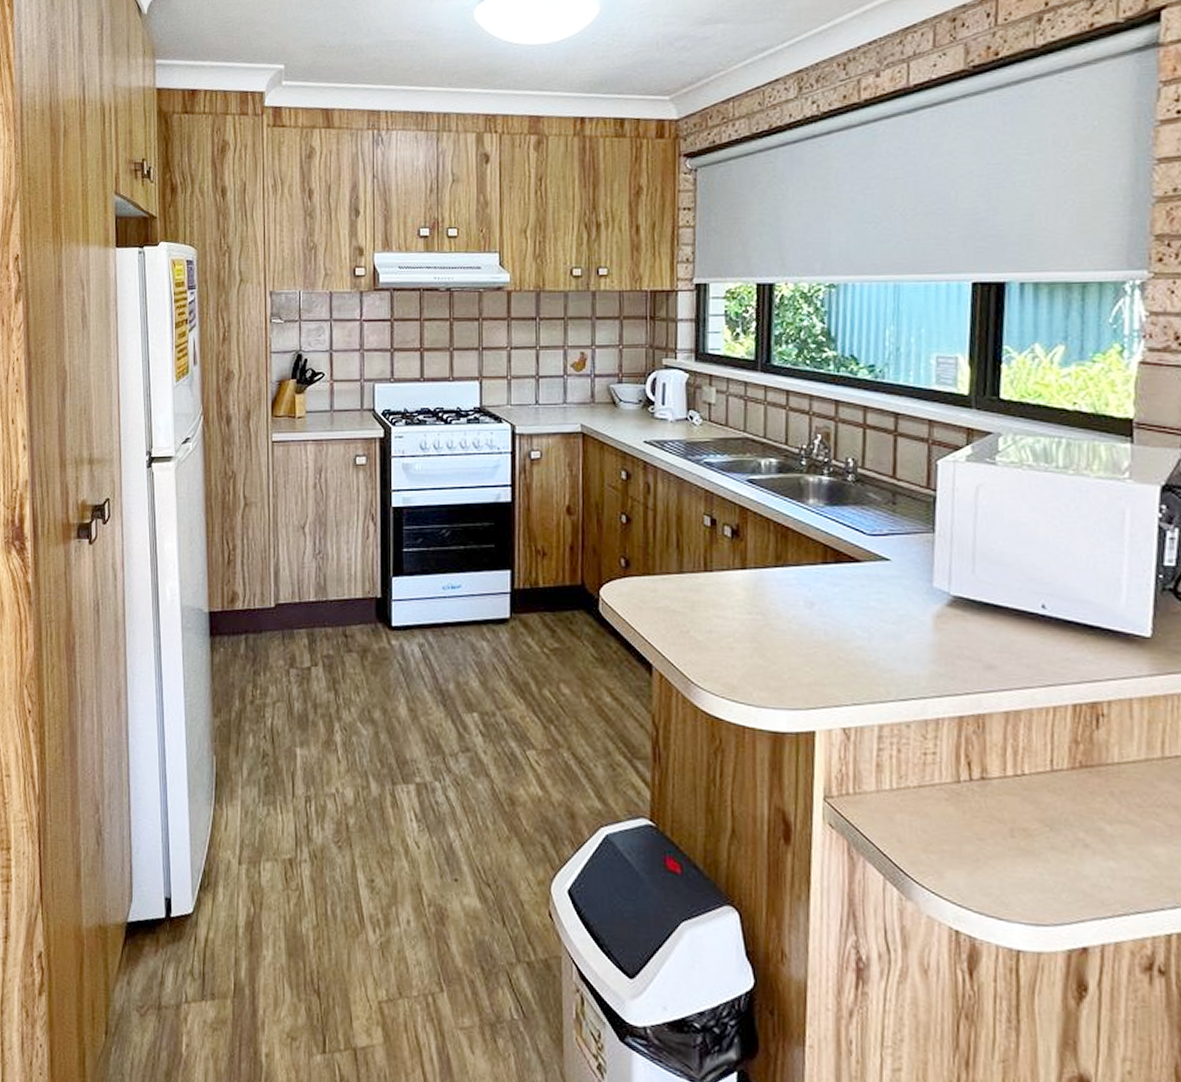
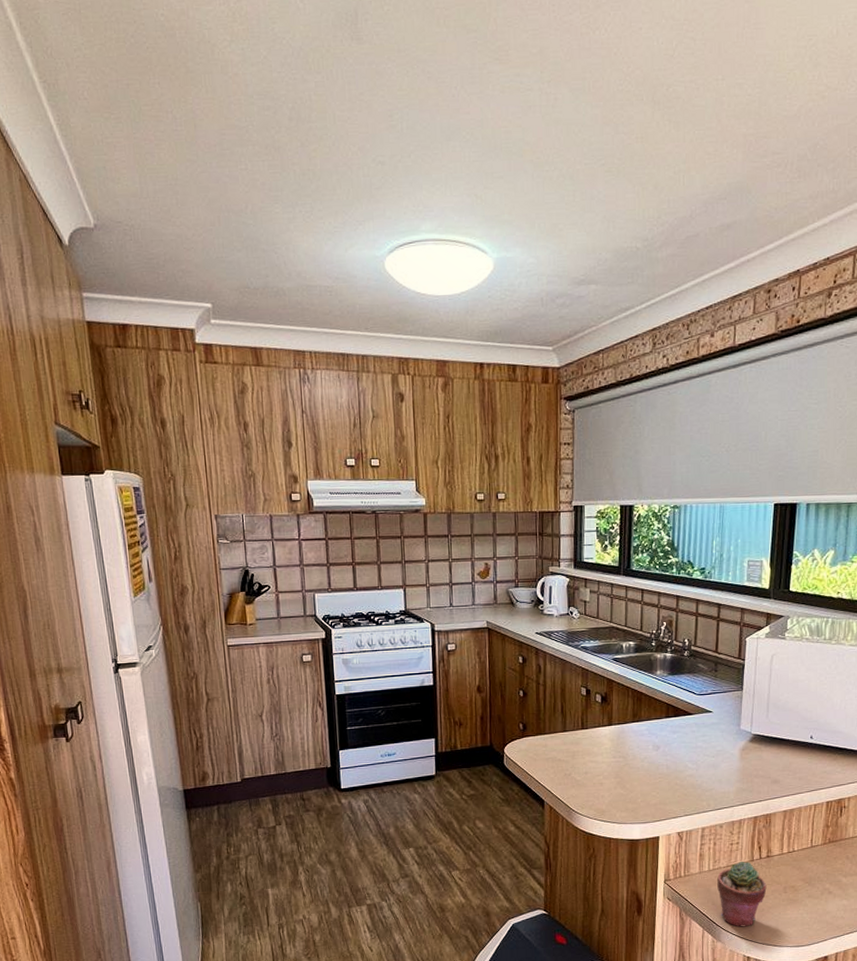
potted succulent: none [904,782,983,883] -> present [717,861,767,927]

